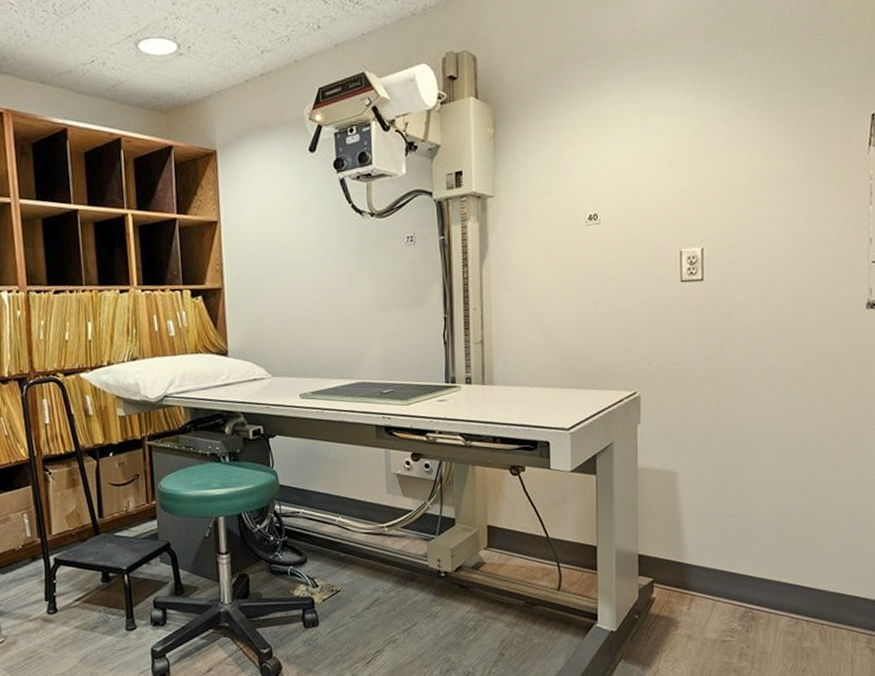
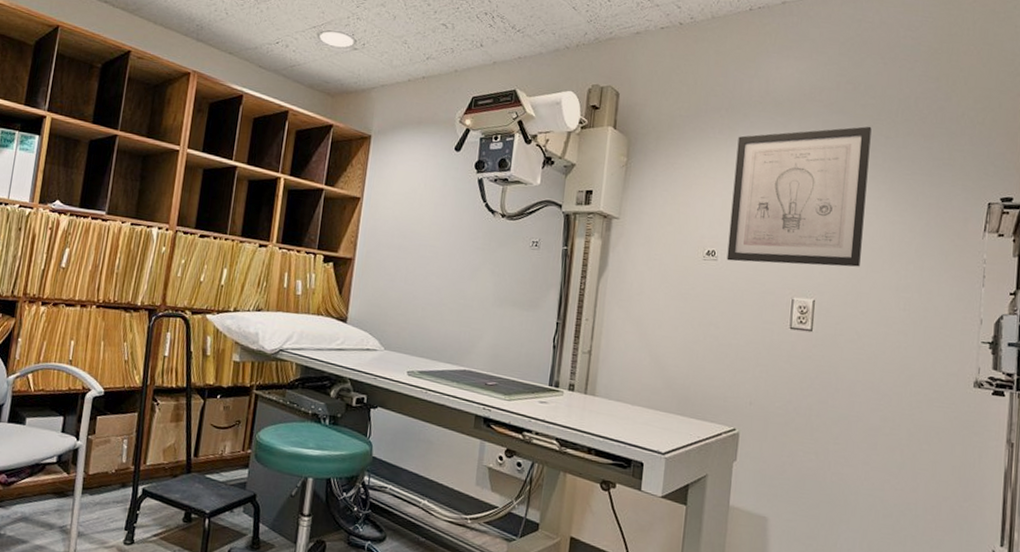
wall art: none [608,50,747,222] -> present [726,126,872,267]

